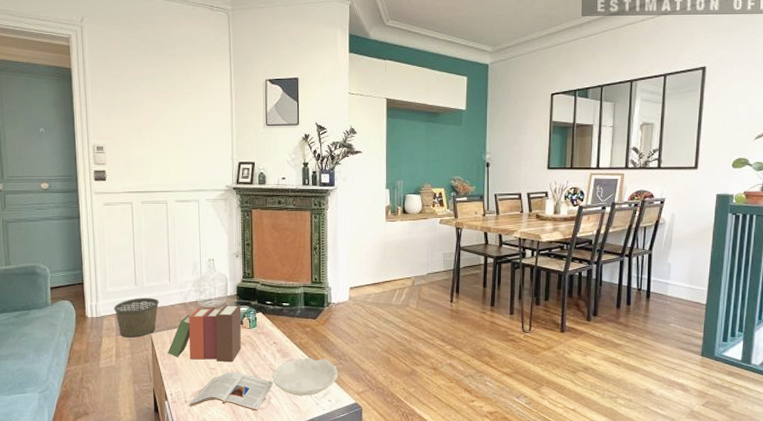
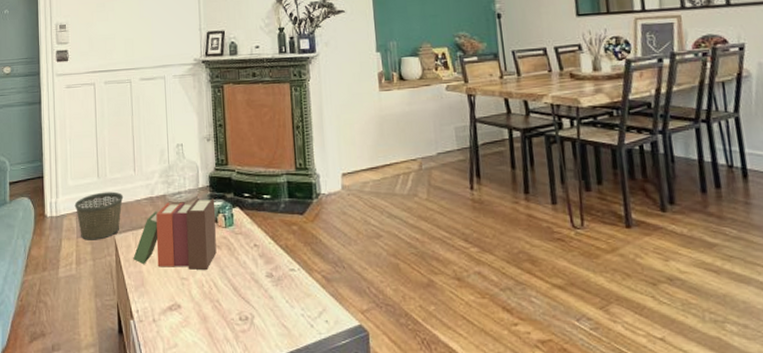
magazine: present [189,372,273,411] -> none [157,283,256,334]
bowl: present [272,357,339,396] -> none [254,264,336,315]

